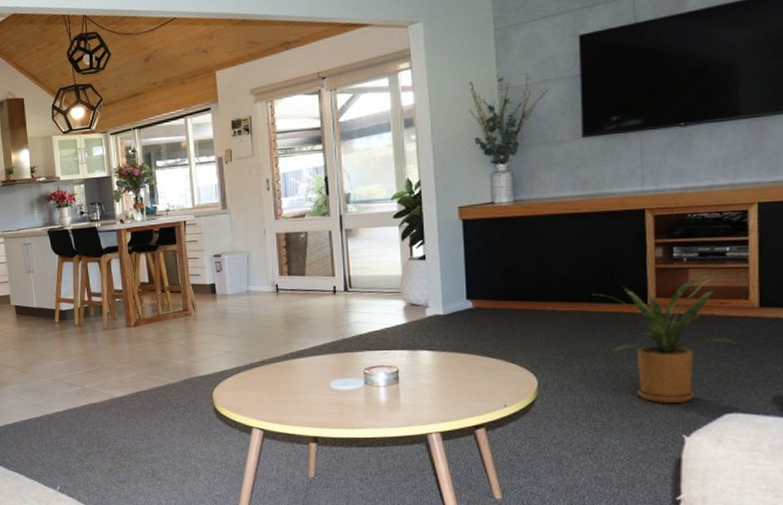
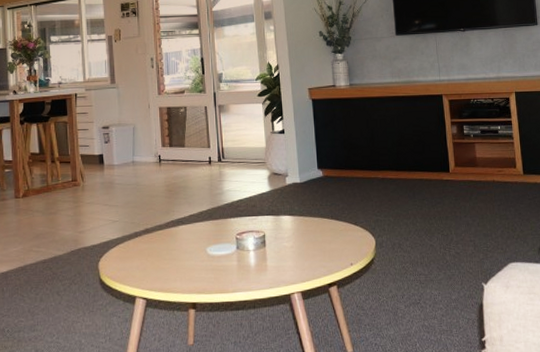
house plant: present [592,273,735,403] -> none [410,147,511,256]

